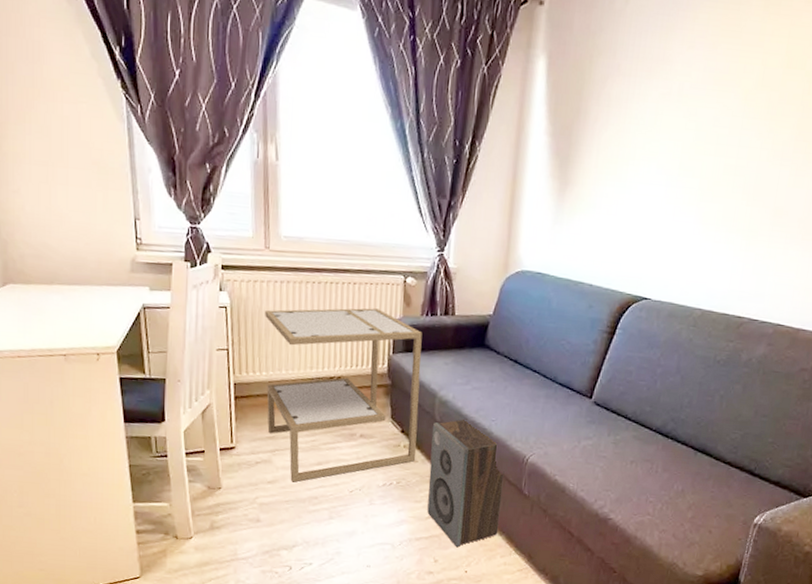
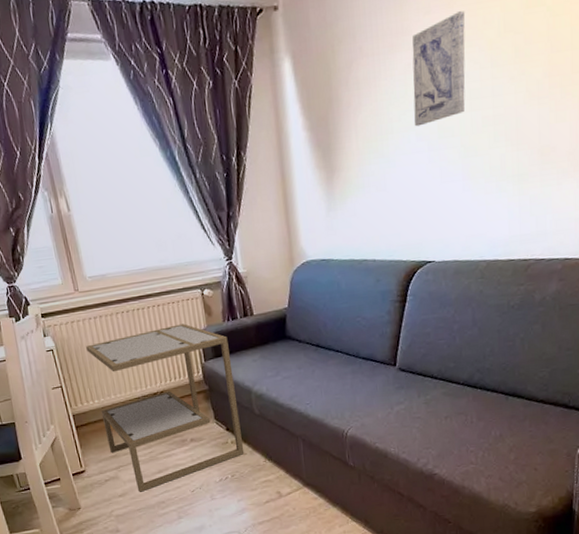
speaker: present [427,419,505,547] -> none [253,407,333,524]
wall art: none [658,54,728,159] -> present [412,11,466,127]

